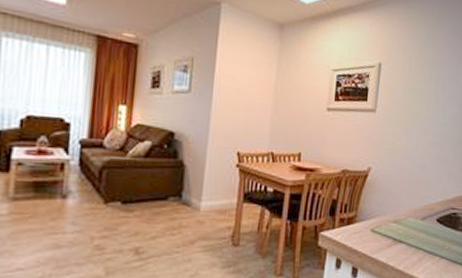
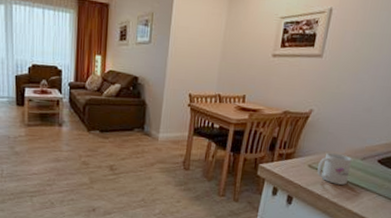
mug: none [380,214,413,249] -> present [317,152,352,185]

